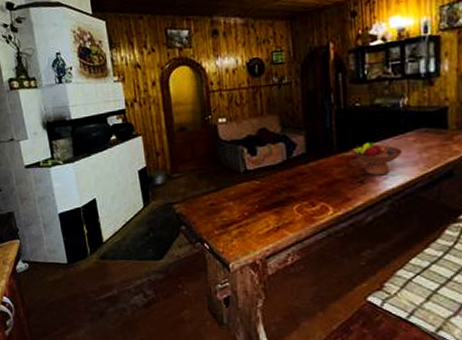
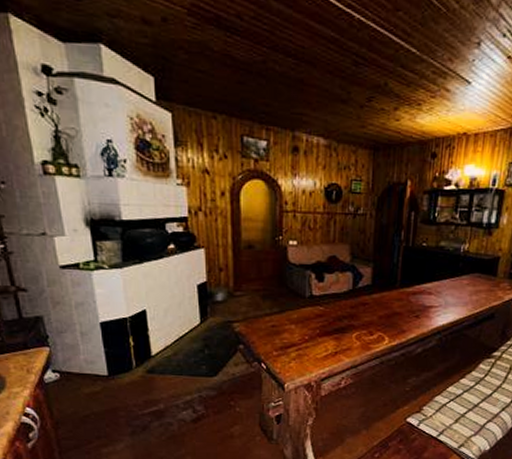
fruit bowl: present [351,143,403,176] -> none [412,281,457,313]

